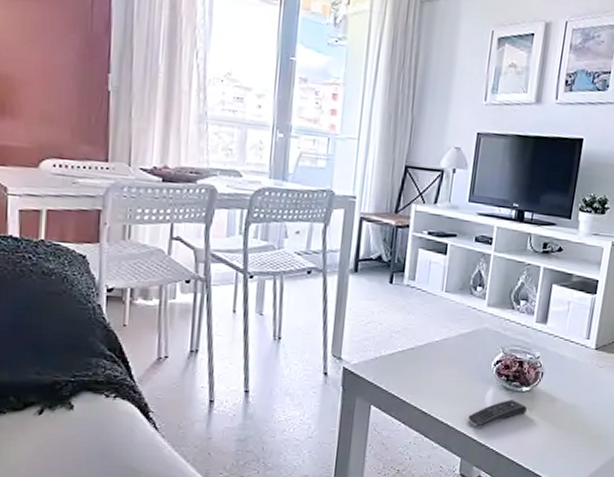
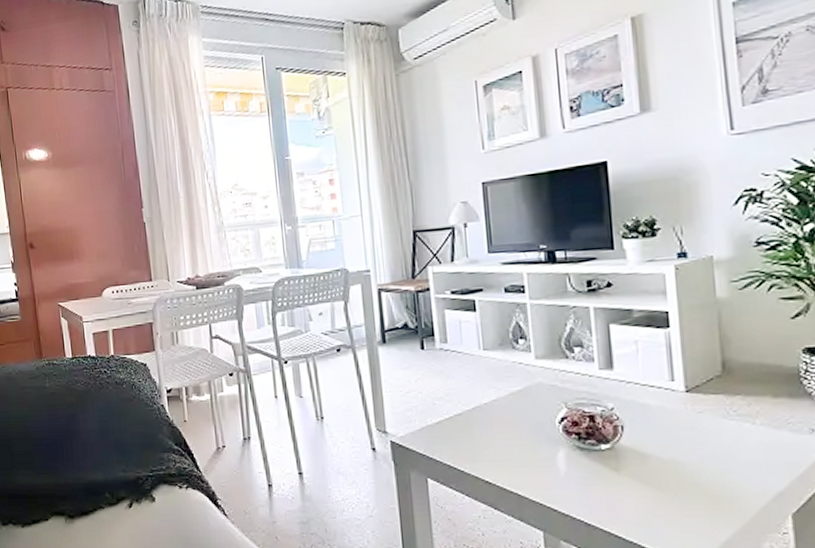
remote control: present [468,400,527,428] -> none [541,461,613,496]

